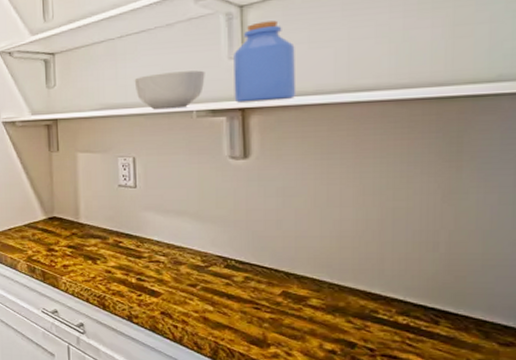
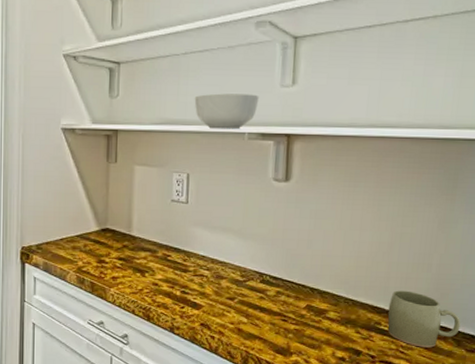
jar: present [234,20,296,103] -> none [282,54,337,130]
mug: none [386,273,487,340] -> present [387,290,461,348]

